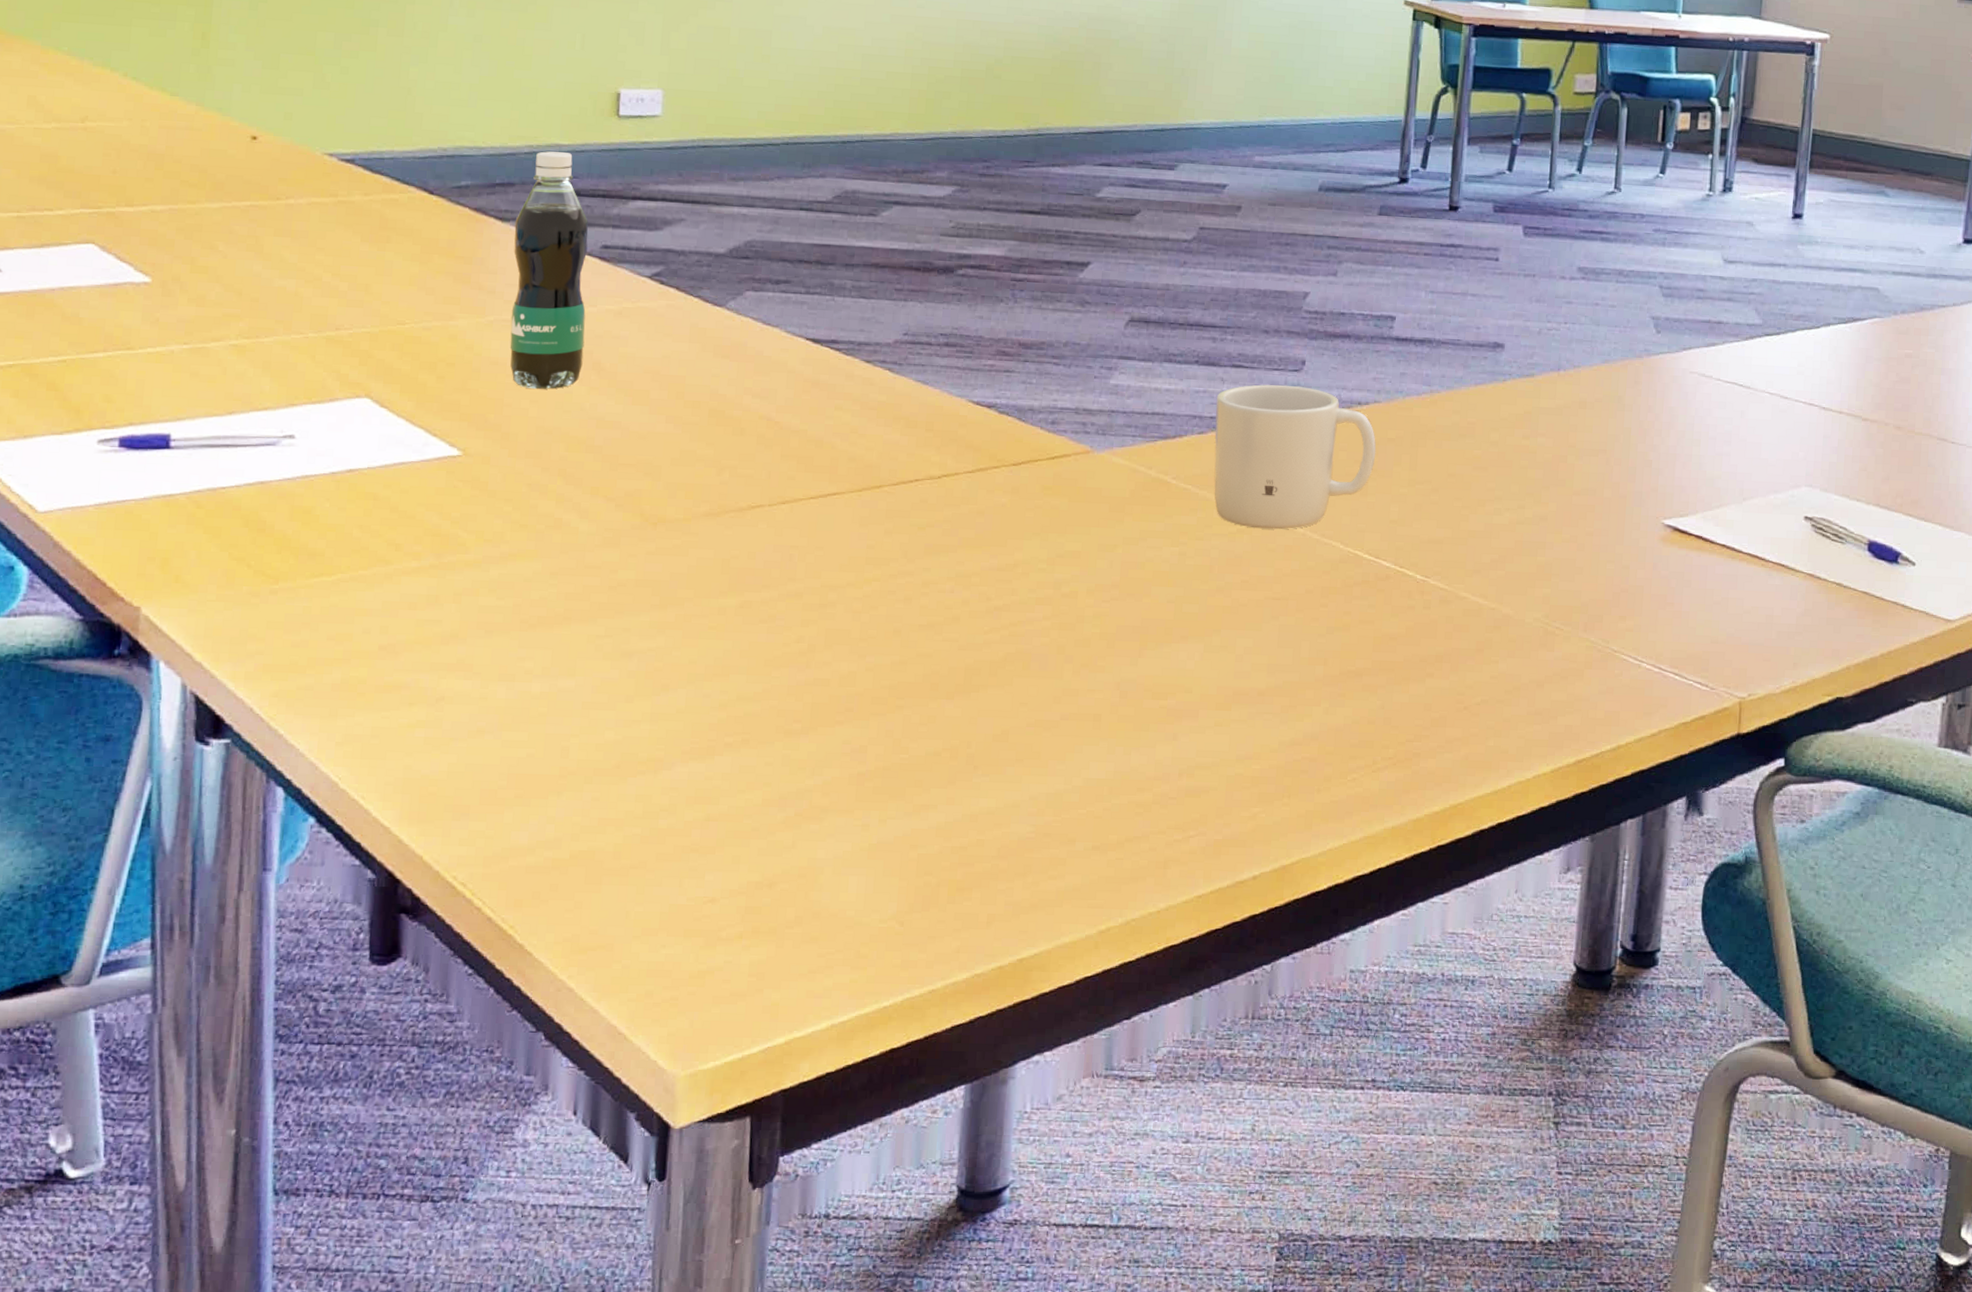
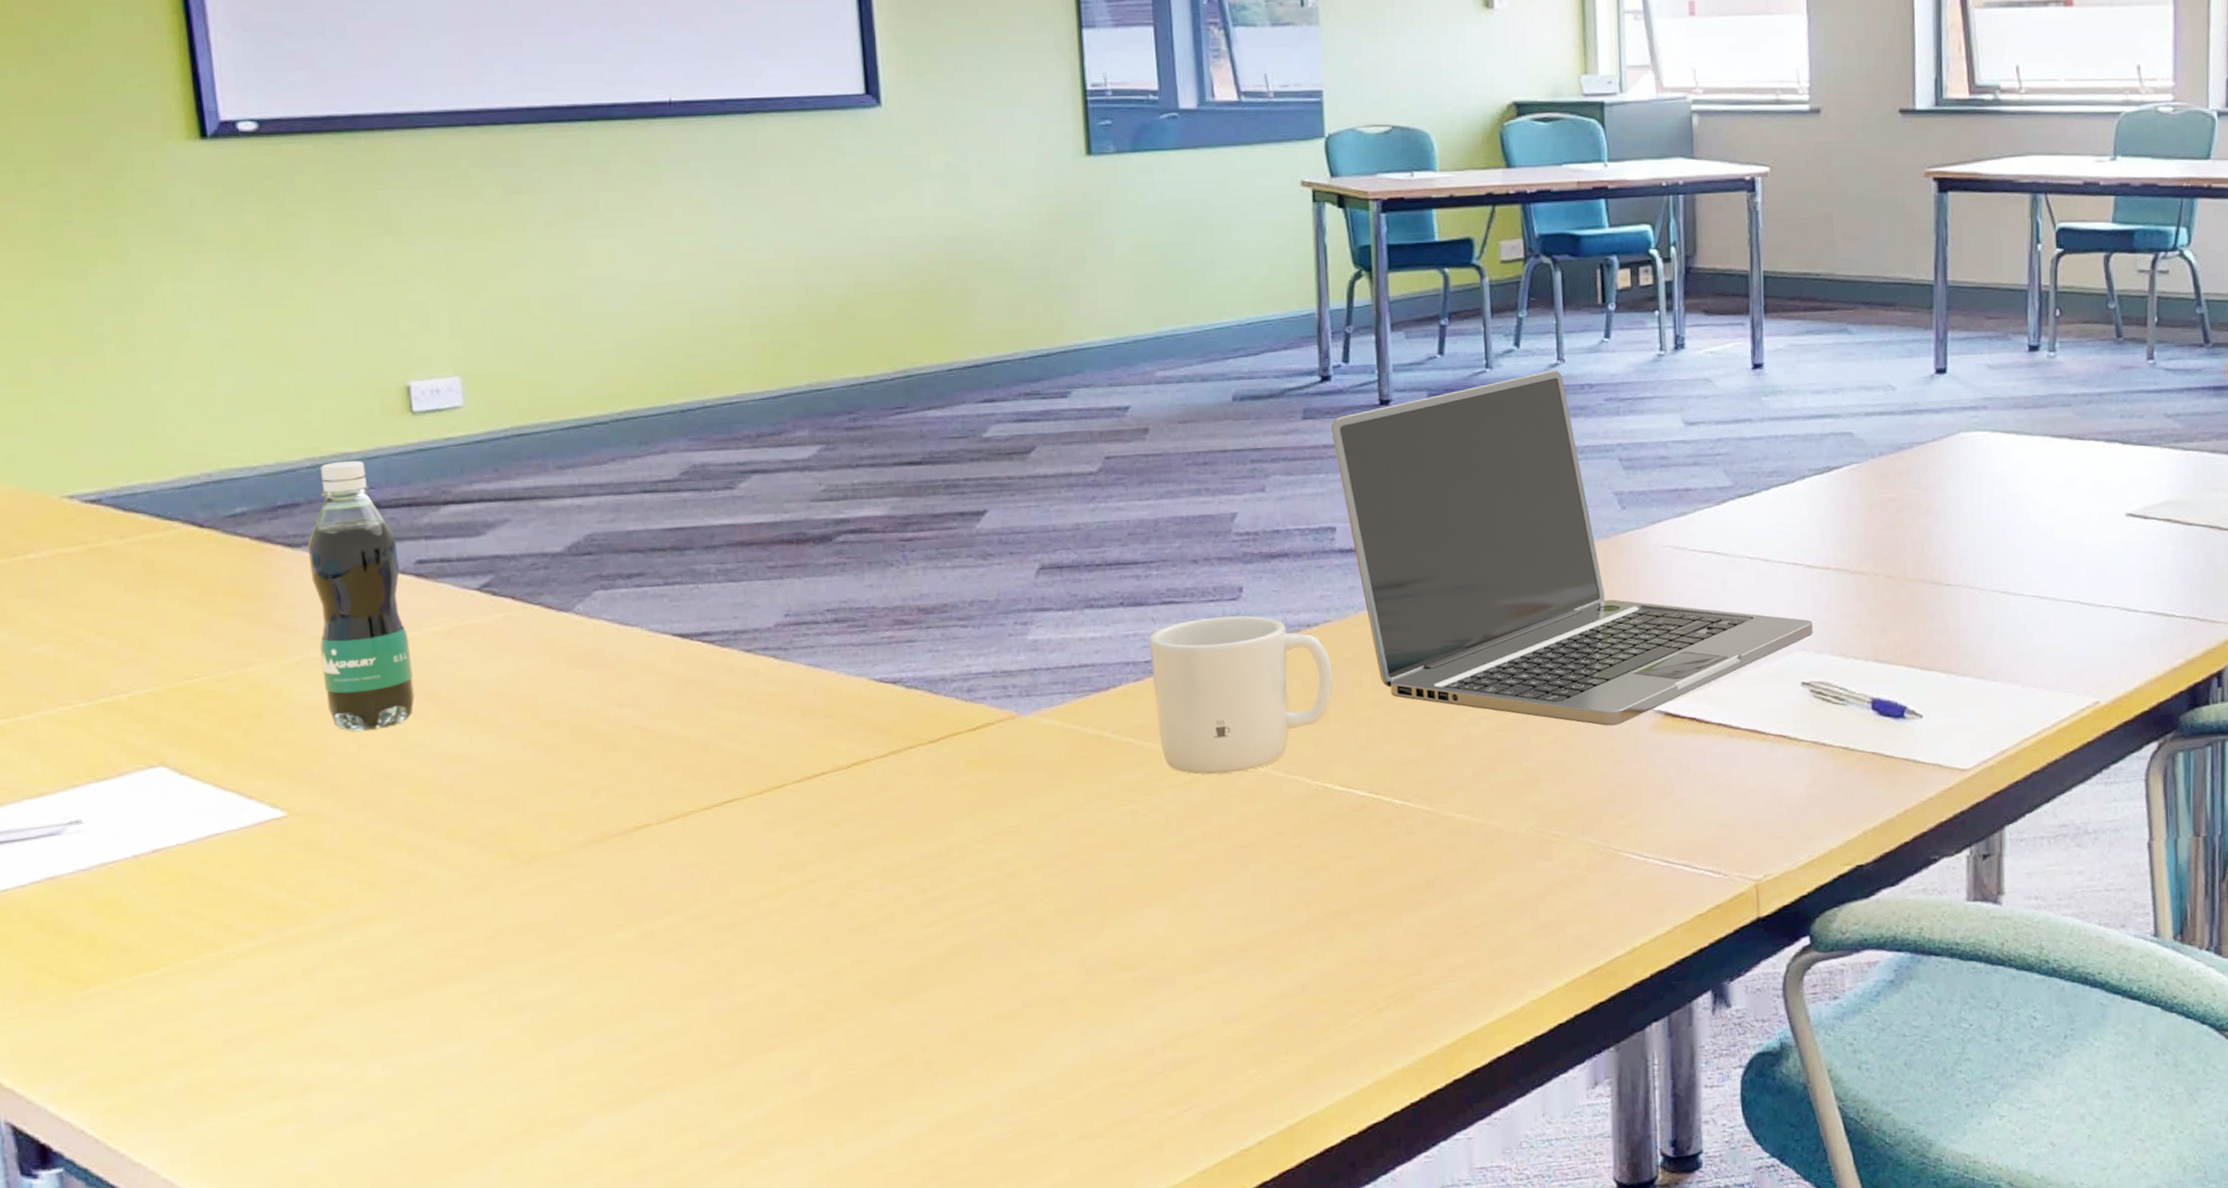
laptop: none [1402,197,1822,534] -> present [1330,370,1813,726]

